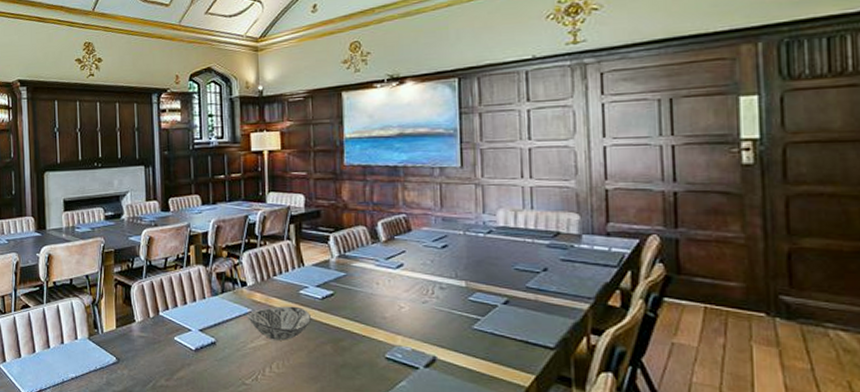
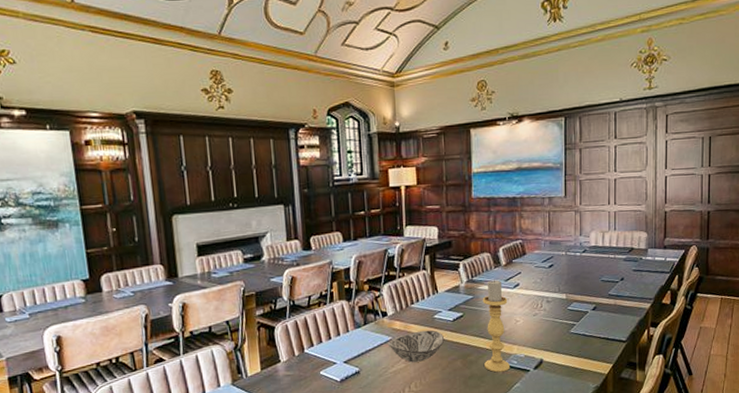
candle holder: none [357,257,394,365] -> present [482,280,511,373]

